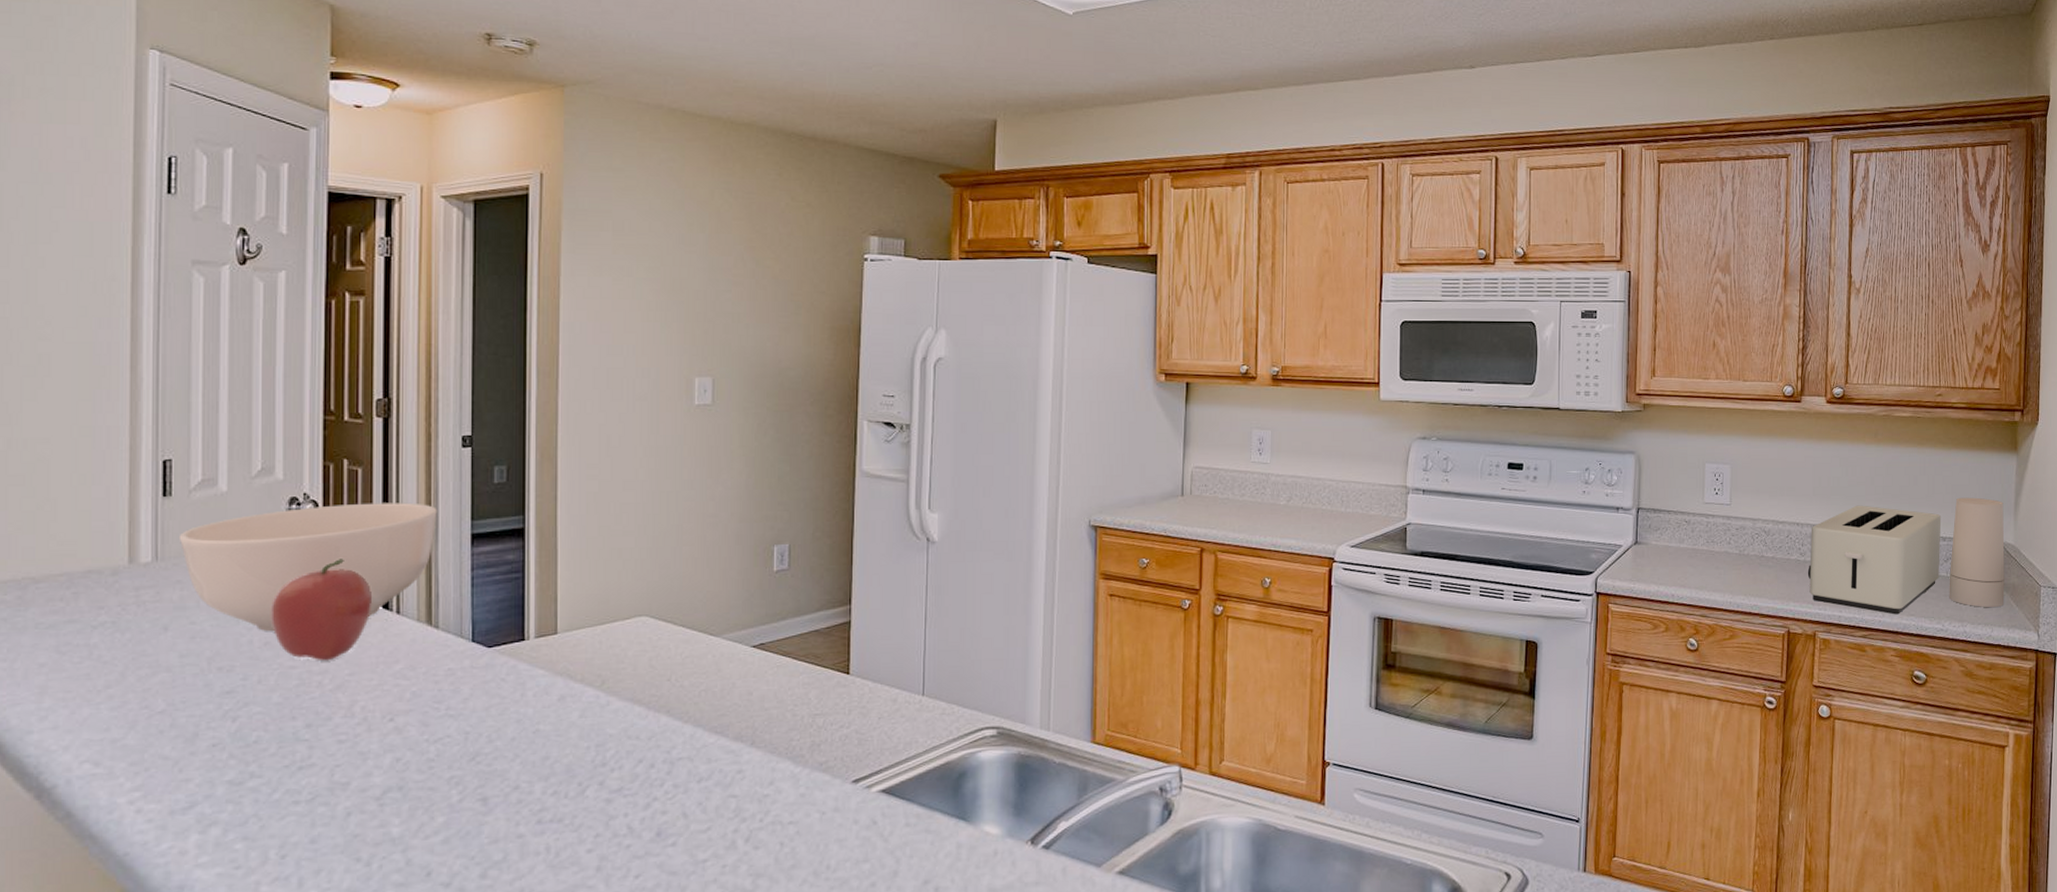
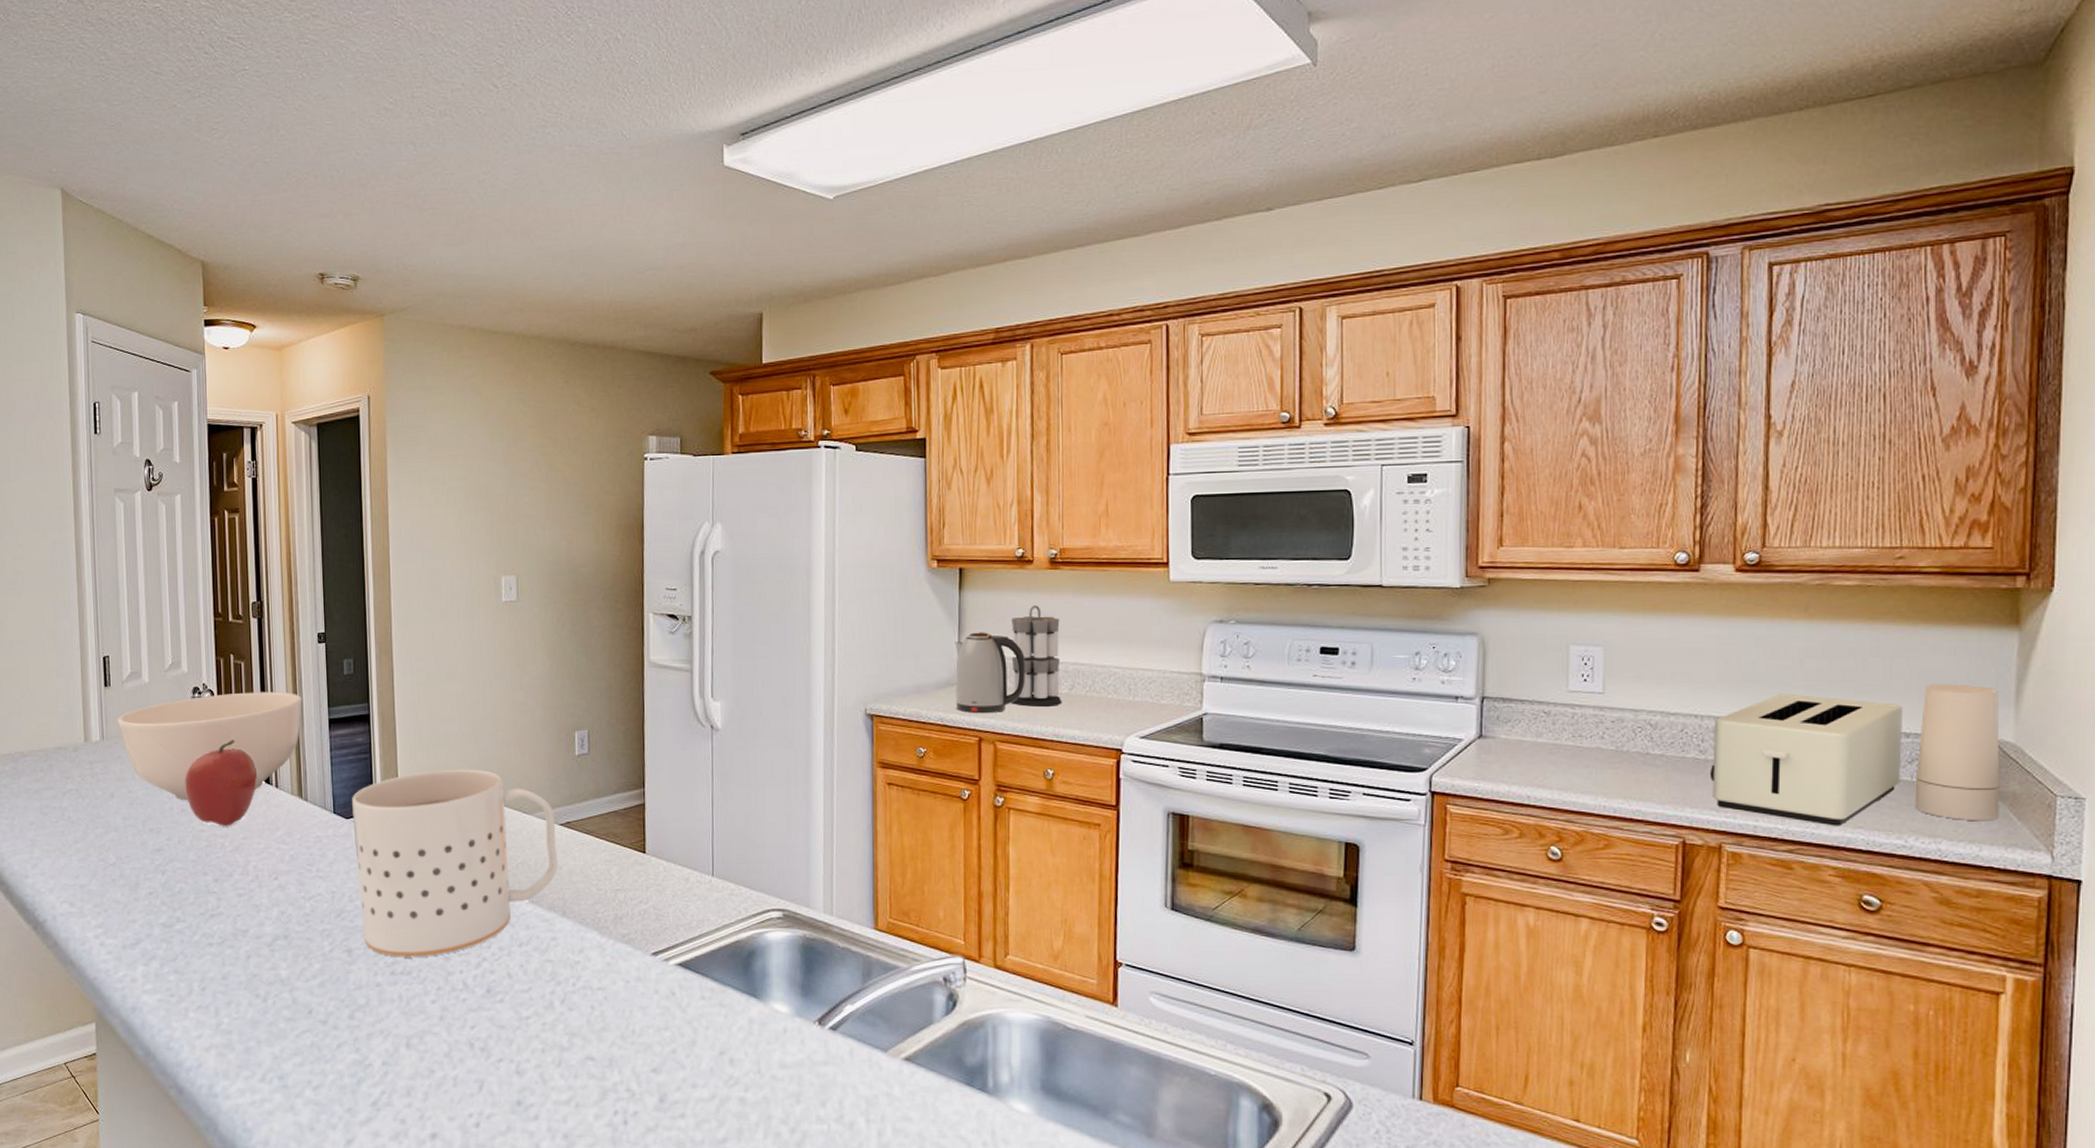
mug: none [497,588,749,803] -> present [352,769,558,957]
kettle: none [1180,445,1247,525] -> present [955,632,1026,714]
spice rack: none [1233,420,1280,518] -> present [1011,605,1061,707]

